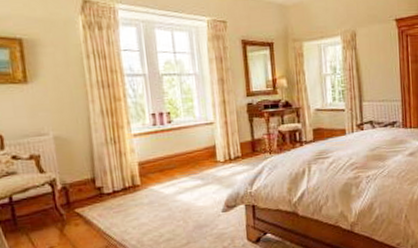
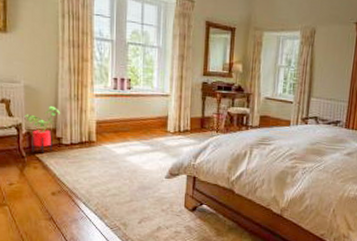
house plant: none [57,154,97,209] -> present [24,105,60,154]

